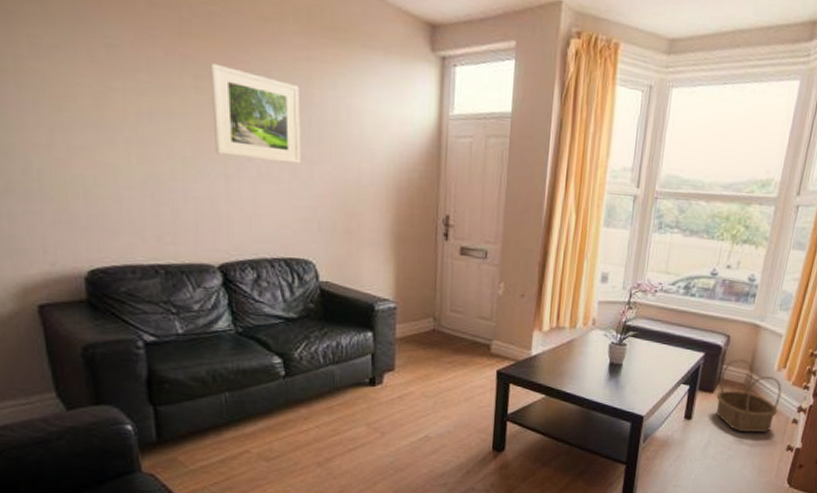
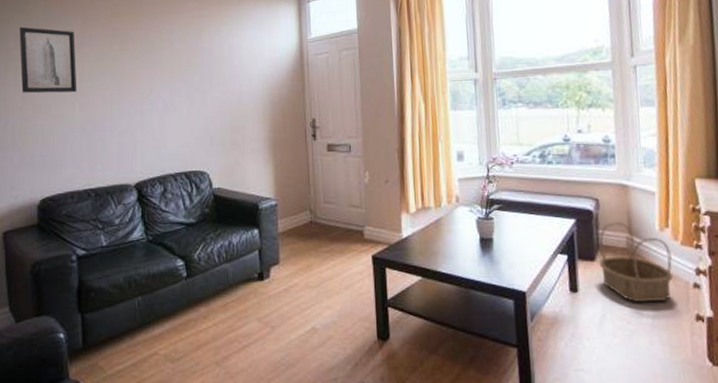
wall art: none [34,25,133,137] -> present [19,26,77,93]
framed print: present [210,63,301,164] -> none [131,31,196,96]

